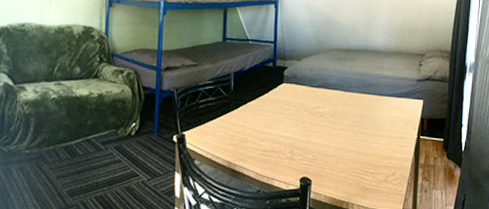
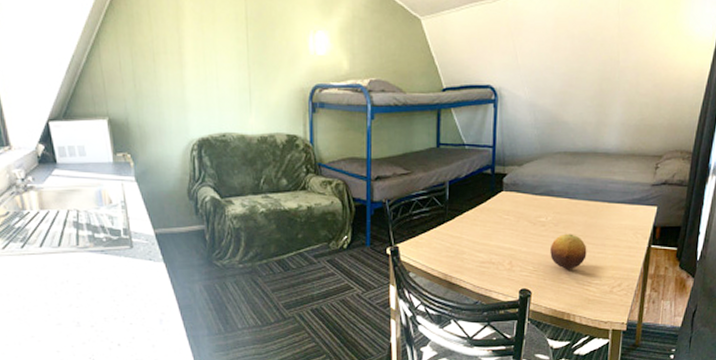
fruit: none [328,124,362,158] -> present [550,233,587,269]

